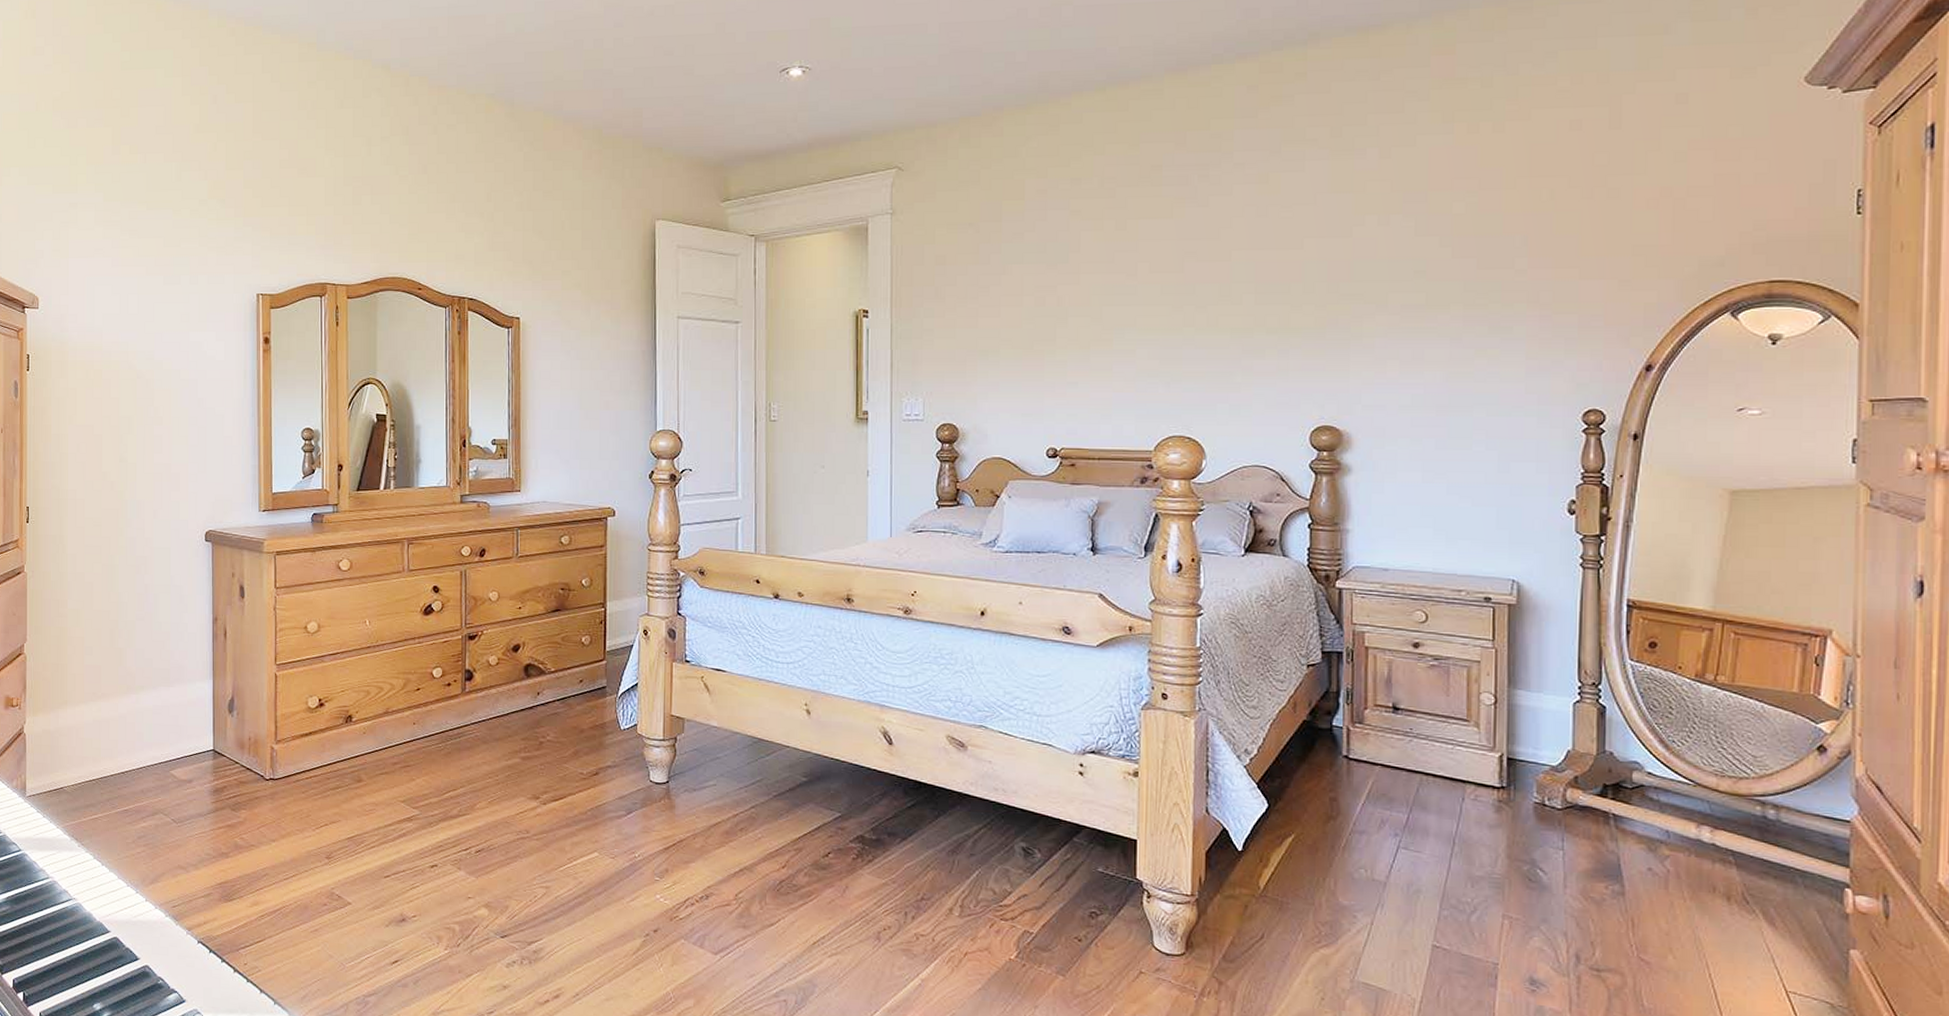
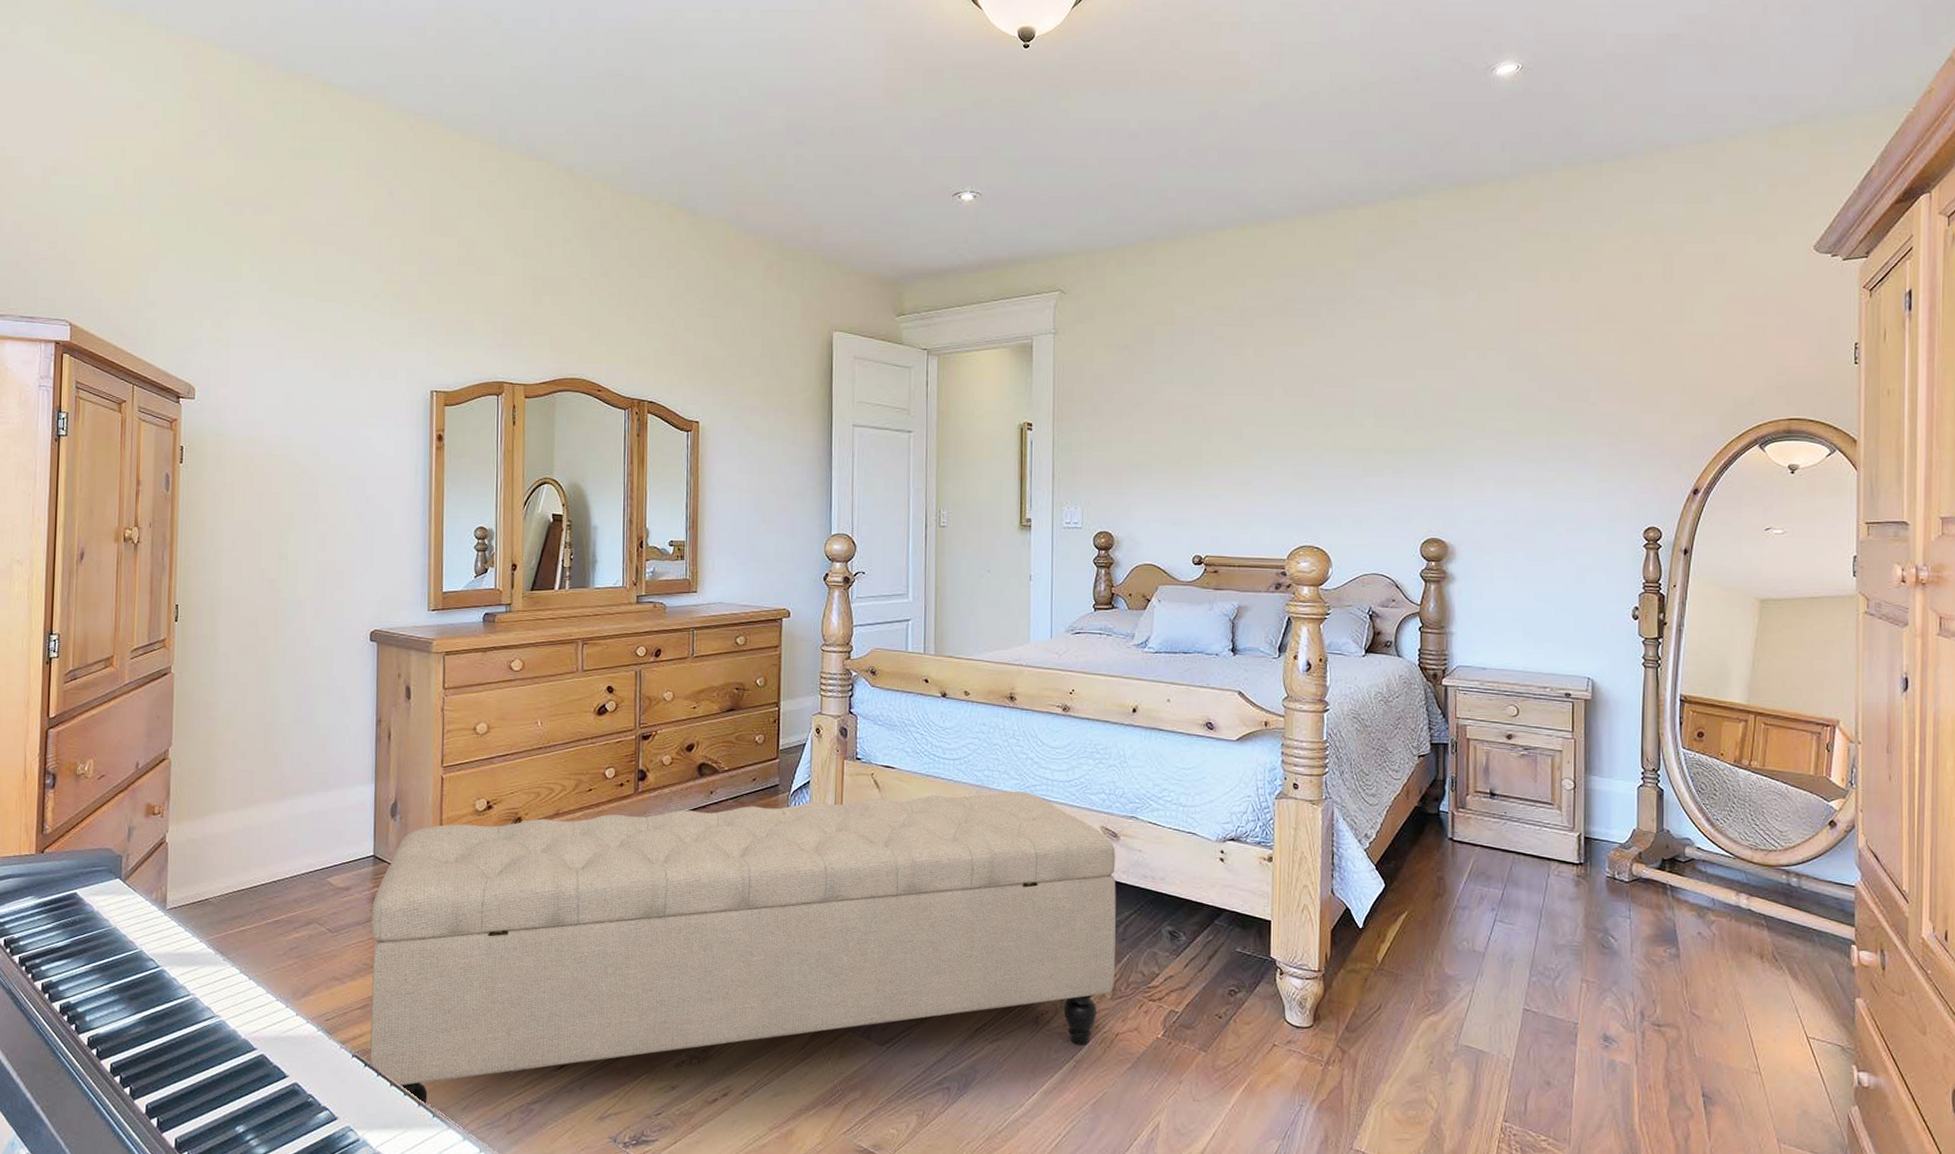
bench: none [212,696,964,993] -> present [370,790,1116,1106]

